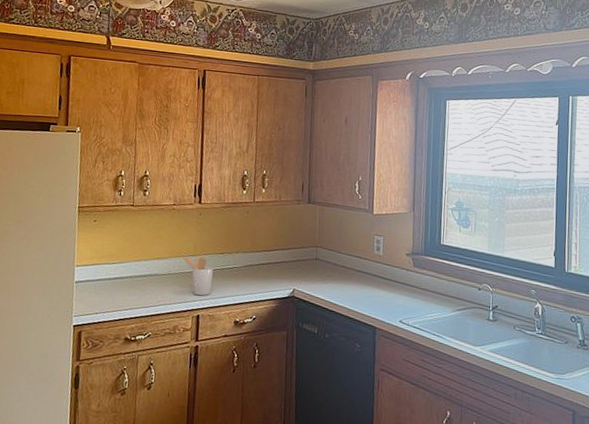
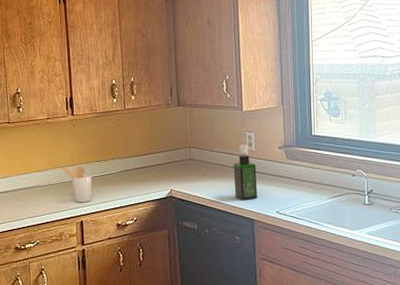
spray bottle: none [358,248,383,307] -> present [233,144,257,201]

